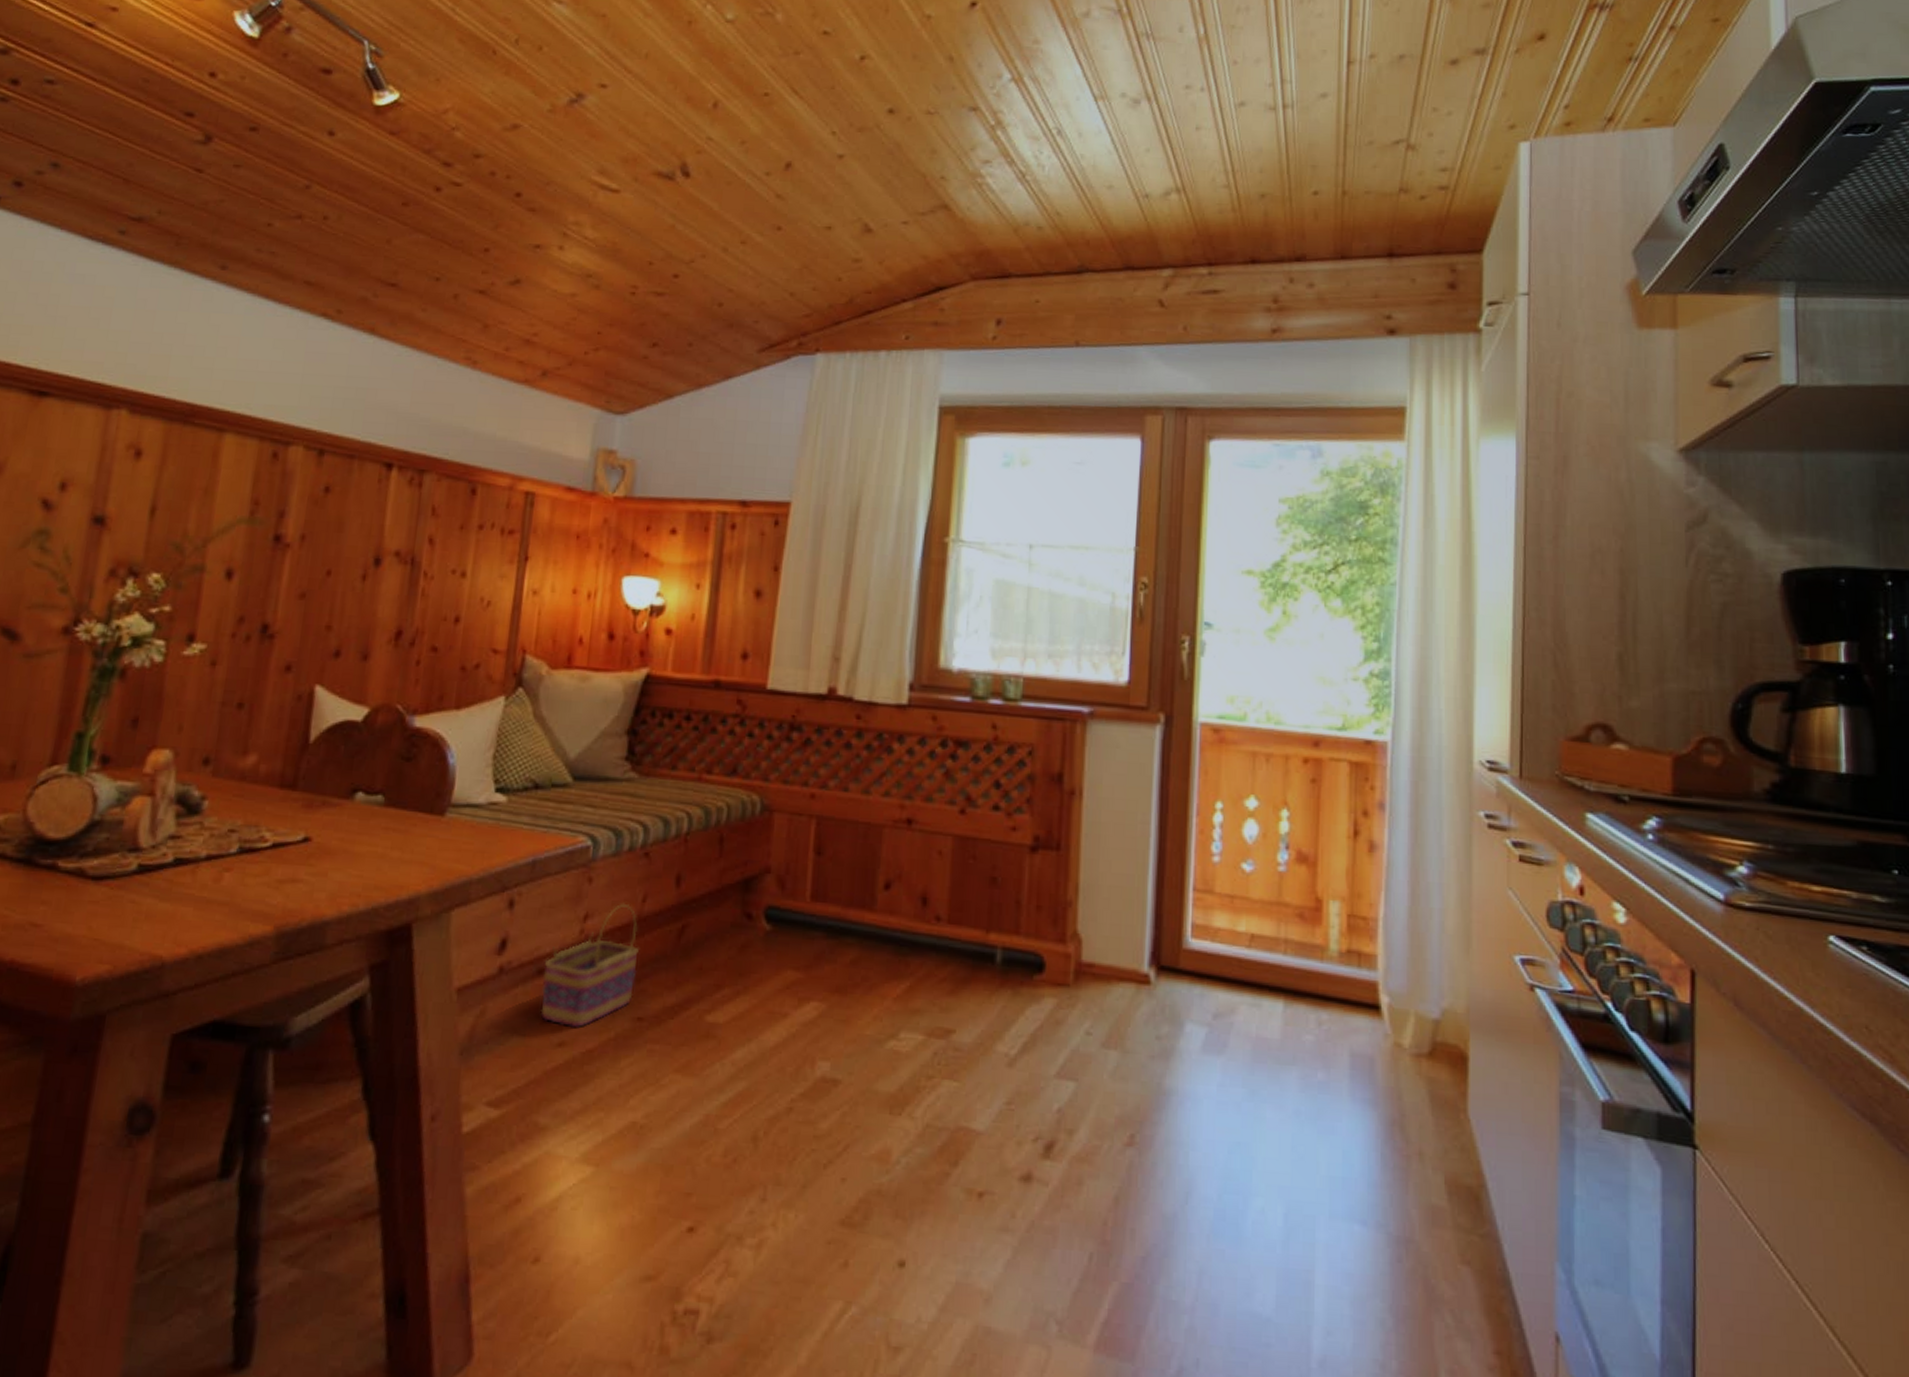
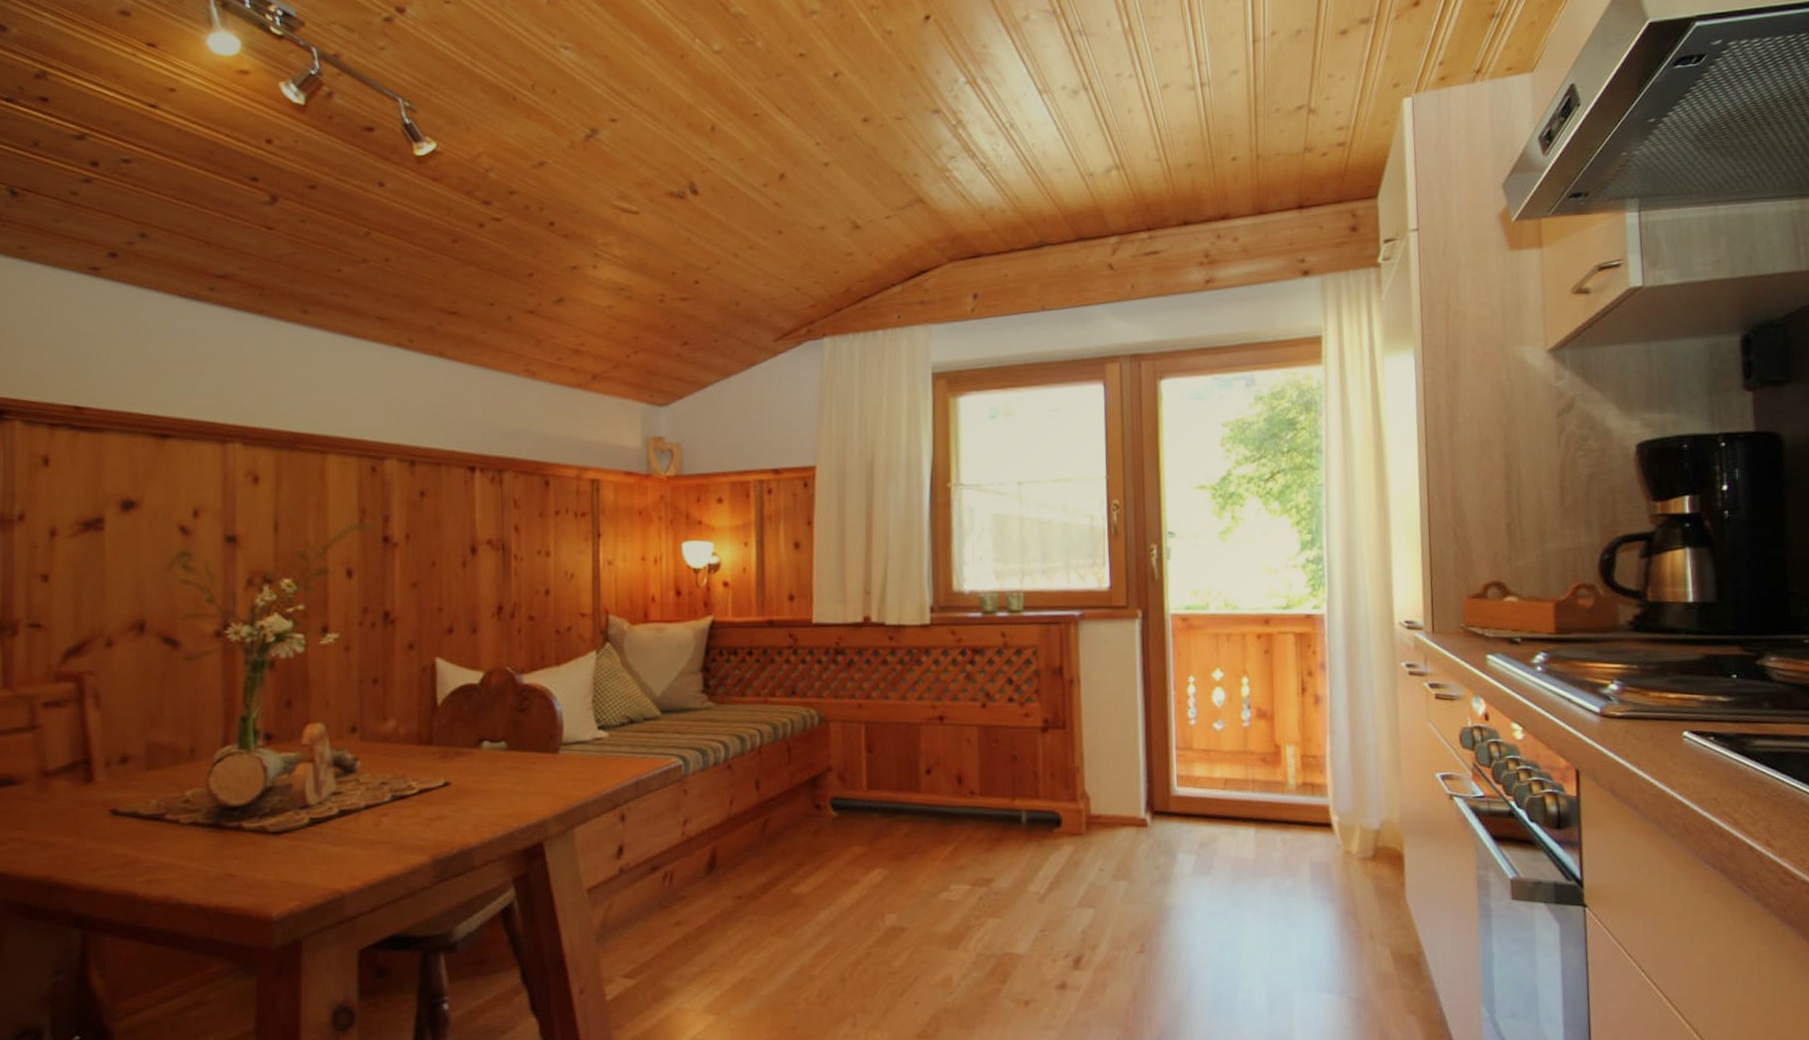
basket: present [540,903,639,1029] -> none [657,807,732,910]

